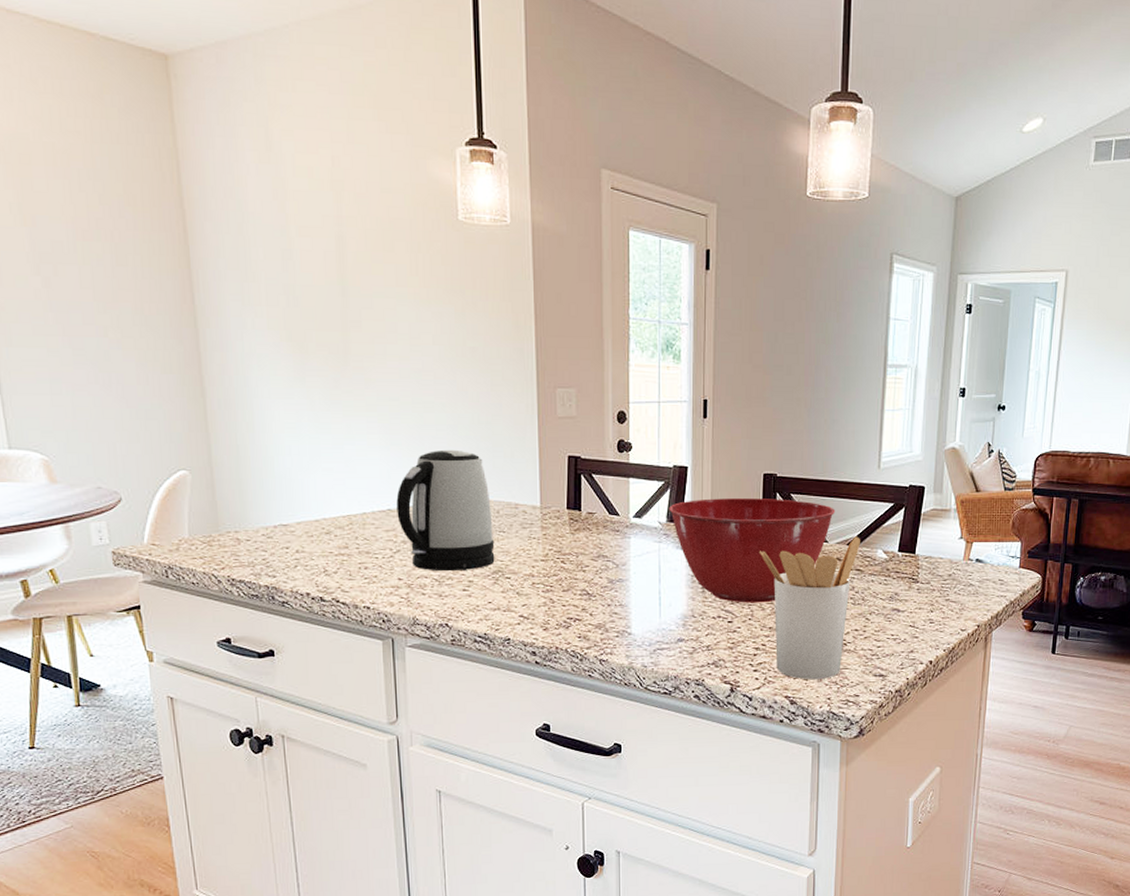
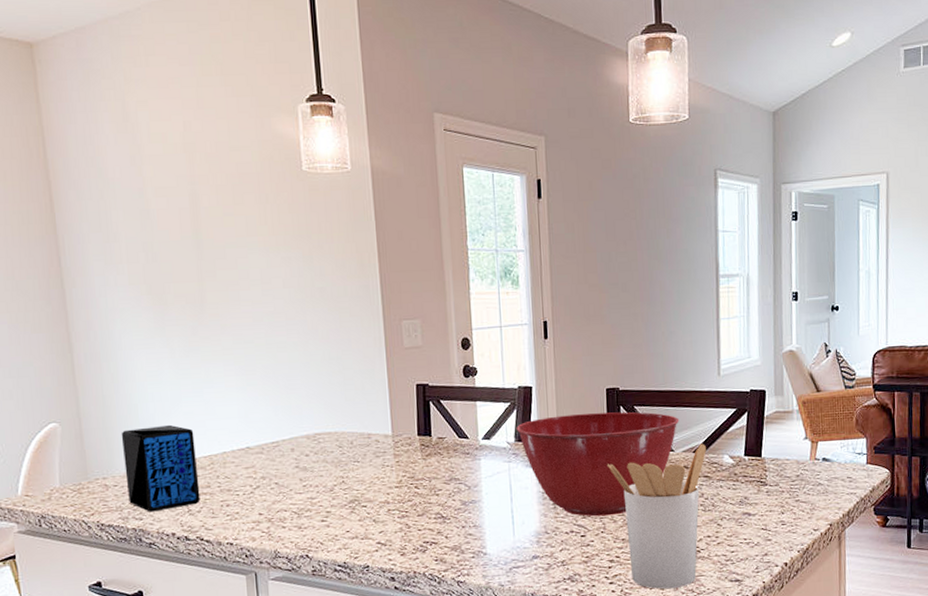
speaker: none [255,480,337,570] -> present [121,424,201,512]
kettle: present [396,449,495,572] -> none [254,385,351,504]

